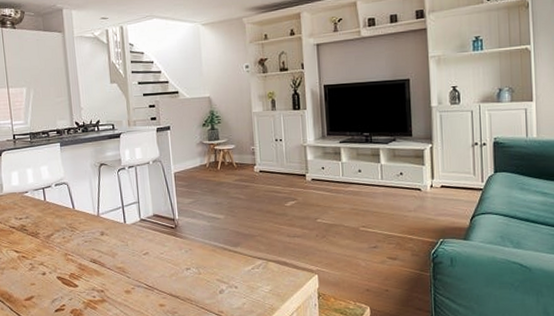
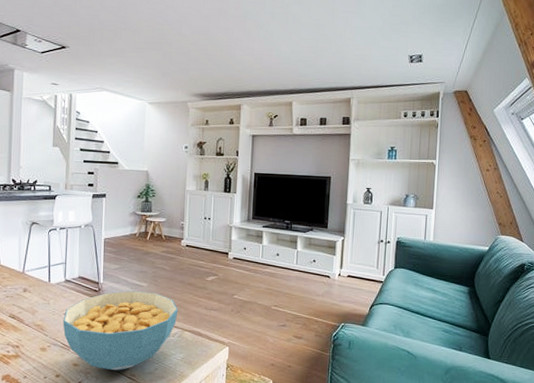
cereal bowl: none [143,224,260,309] -> present [62,291,178,371]

